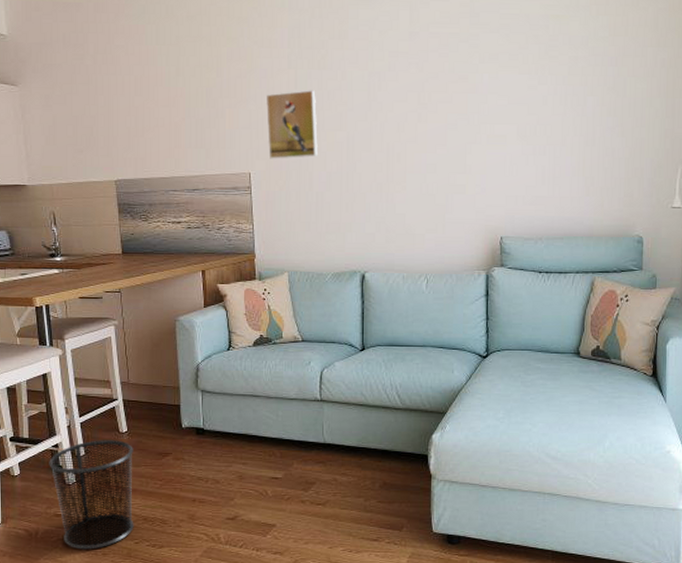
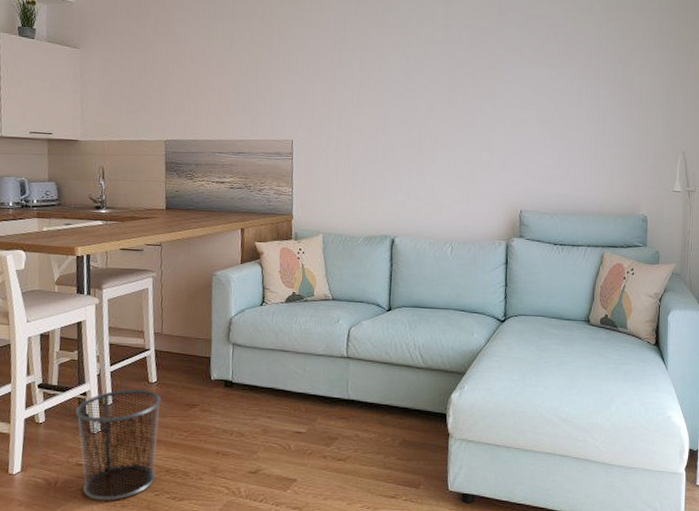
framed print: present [266,90,318,159] -> none [311,69,358,129]

